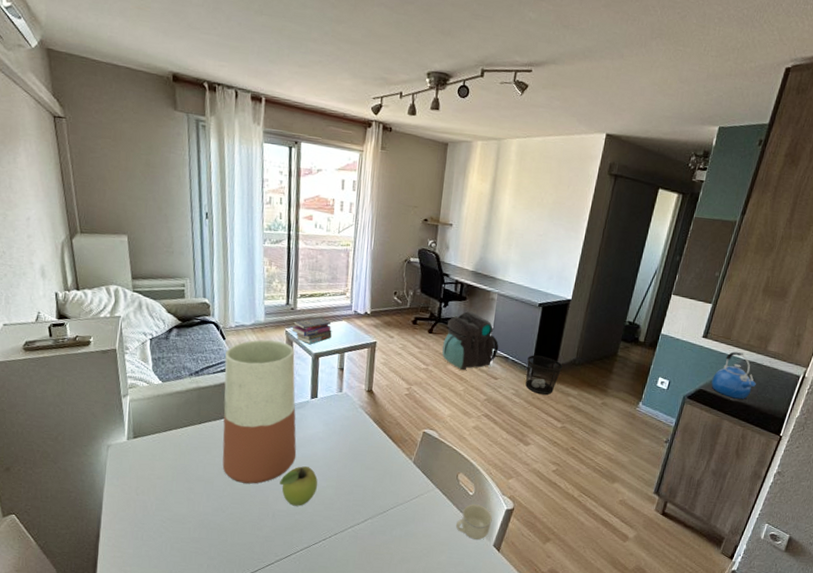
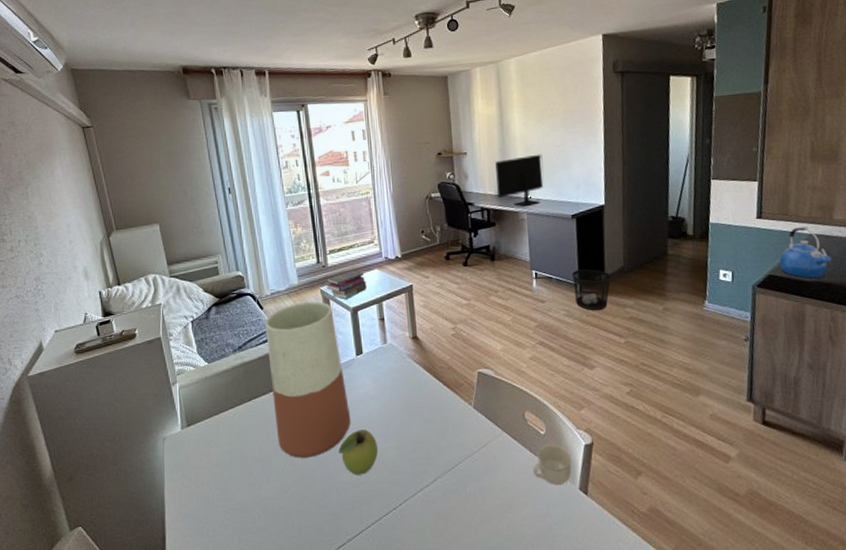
backpack: present [442,311,498,370] -> none [480,237,539,298]
monitor: none [474,238,524,288] -> present [495,154,544,207]

